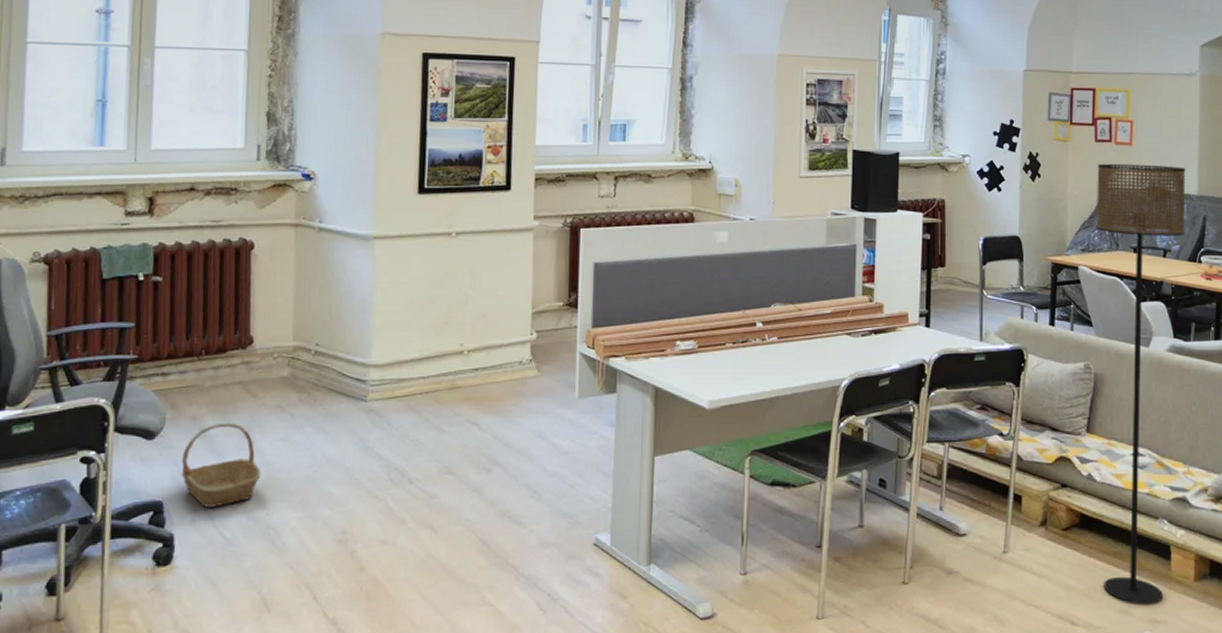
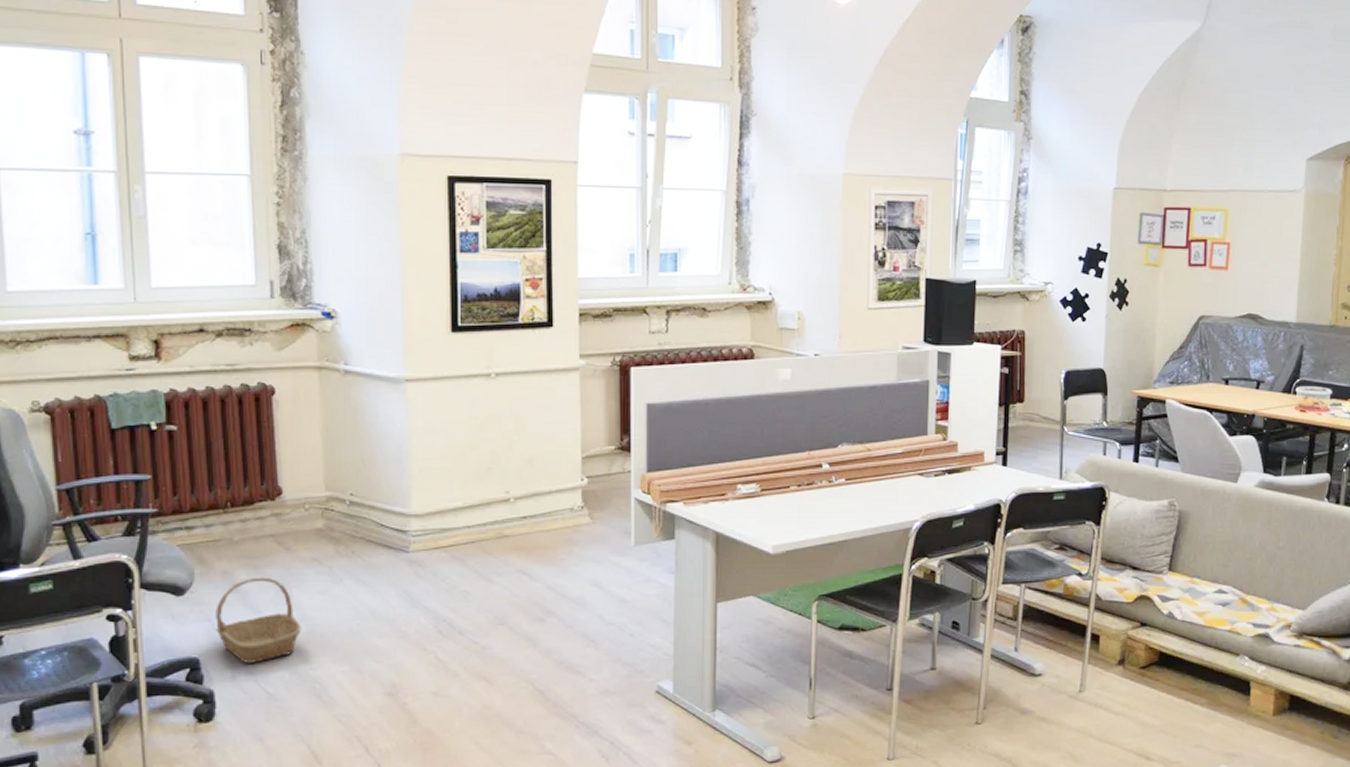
floor lamp: present [1096,163,1186,604] -> none [1181,289,1285,739]

